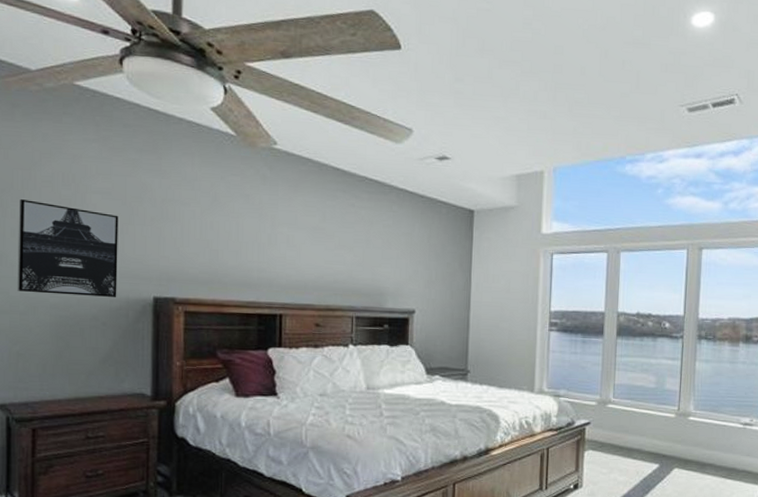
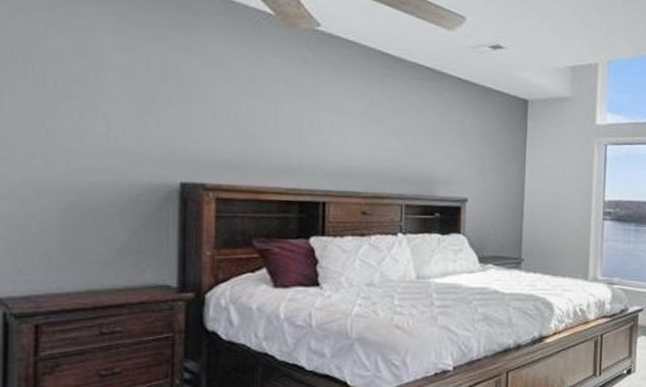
wall art: present [17,199,119,297] -> none [17,74,140,182]

